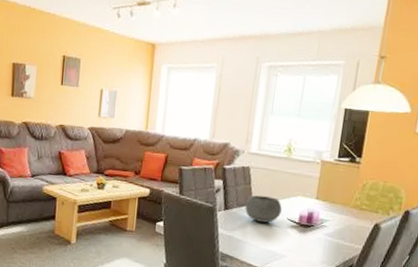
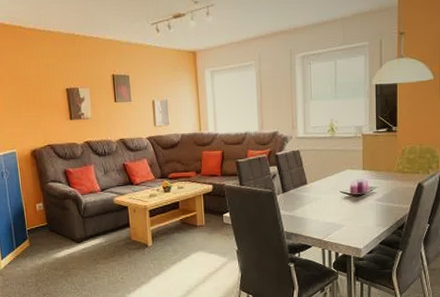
bowl: present [245,195,282,223] -> none [301,174,334,199]

